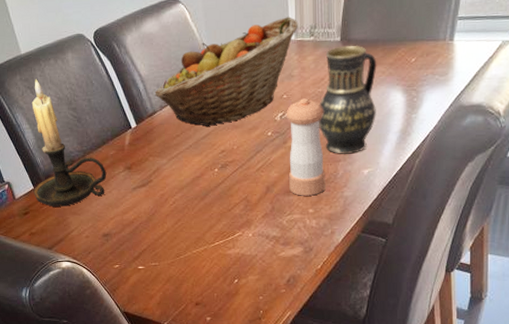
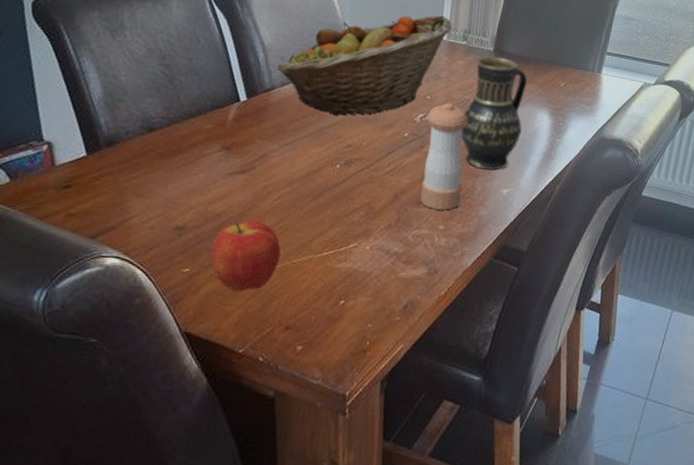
candle holder: present [31,79,107,207] -> none [84,21,197,185]
apple: none [131,222,183,279] -> present [210,220,282,292]

